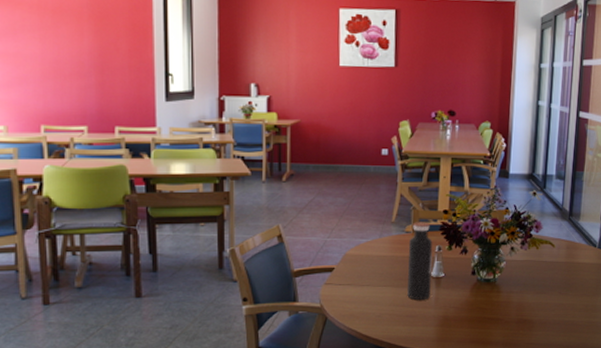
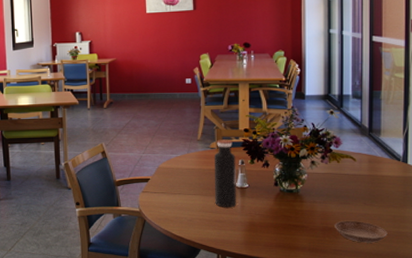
saucer: none [529,311,579,335] -> present [335,220,388,243]

